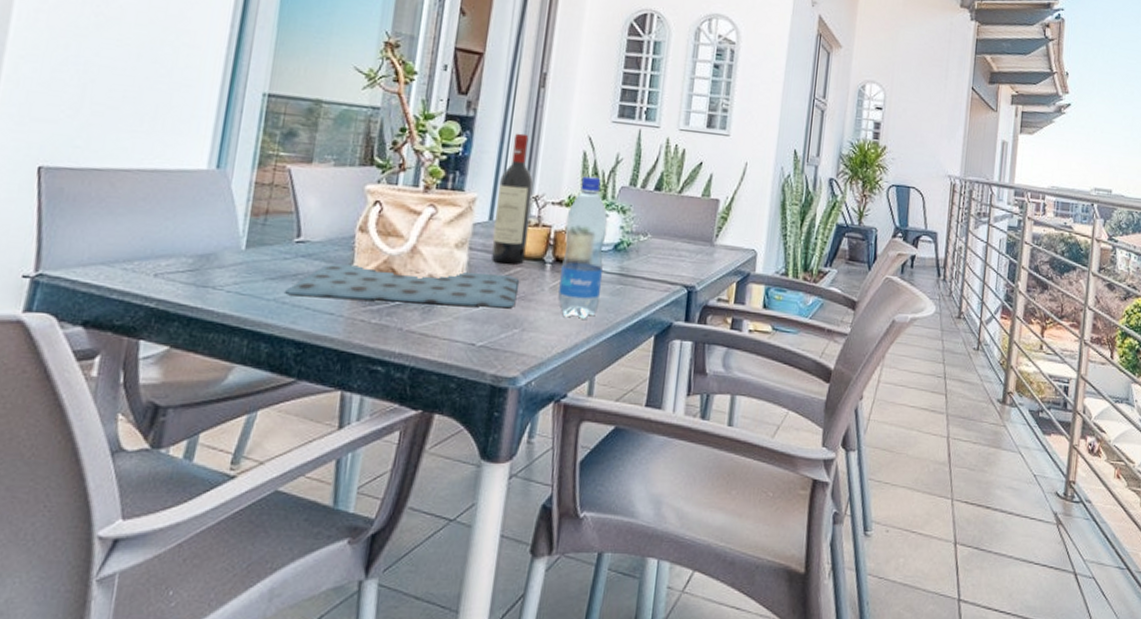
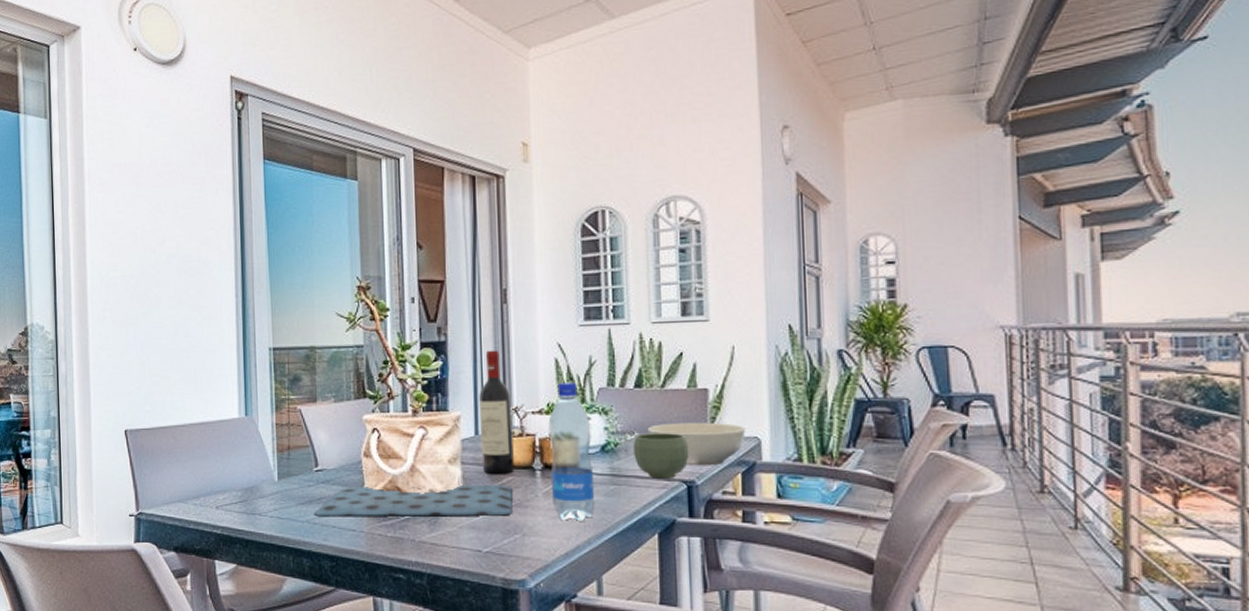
cup: none [643,236,695,282] -> present [633,433,690,478]
bowl: none [660,228,746,273] -> present [647,422,746,466]

